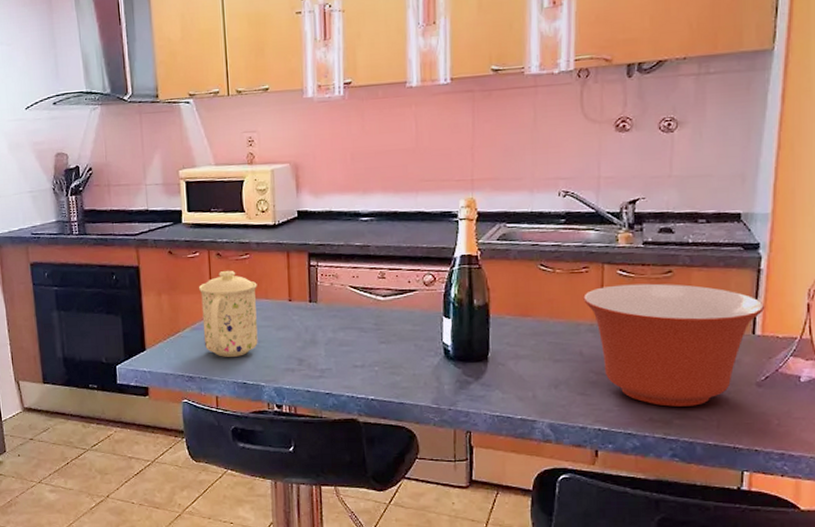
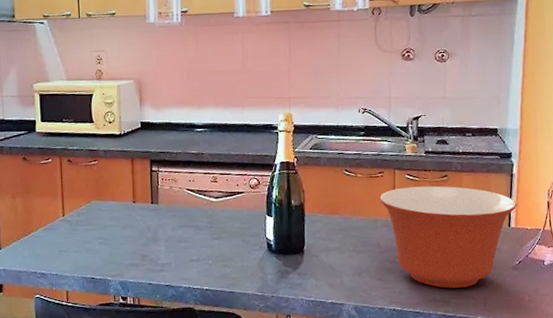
mug: present [198,270,258,357] -> none [50,175,105,255]

